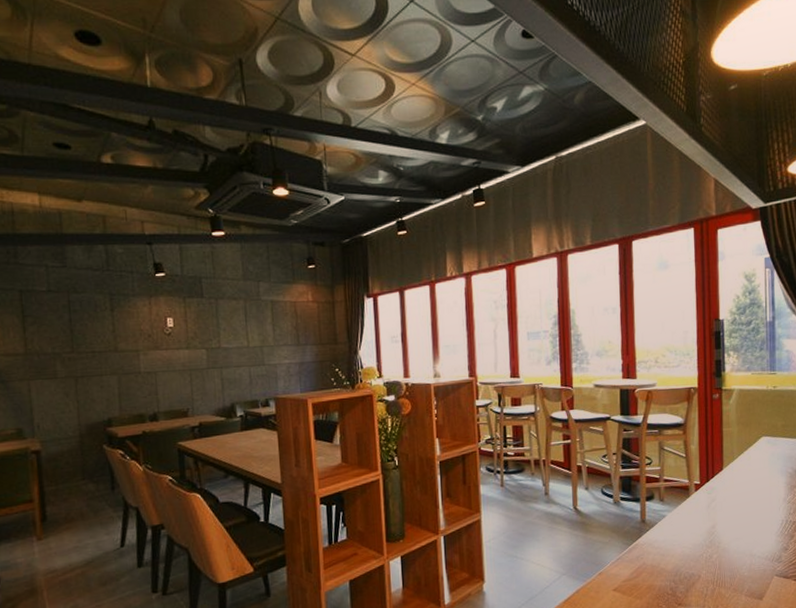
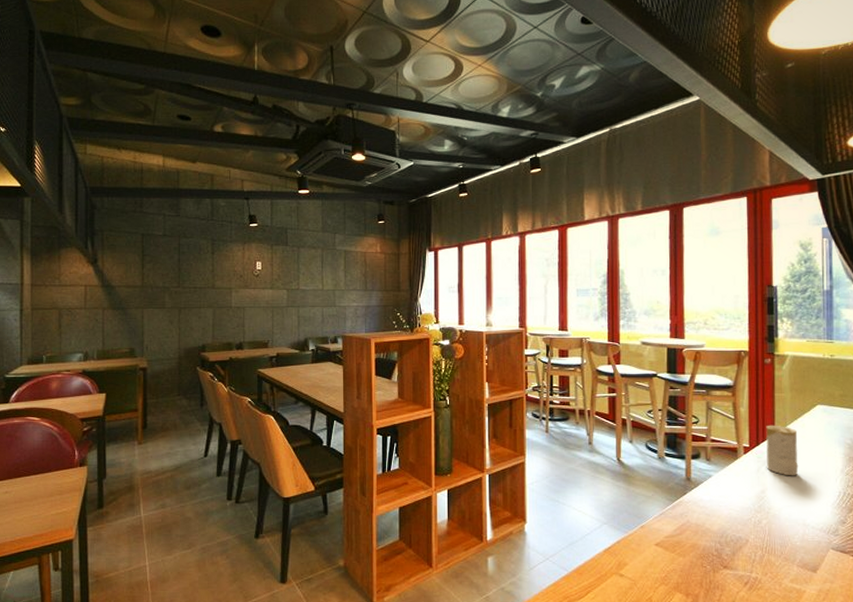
candle: none [715,460,746,509] -> present [766,425,799,476]

